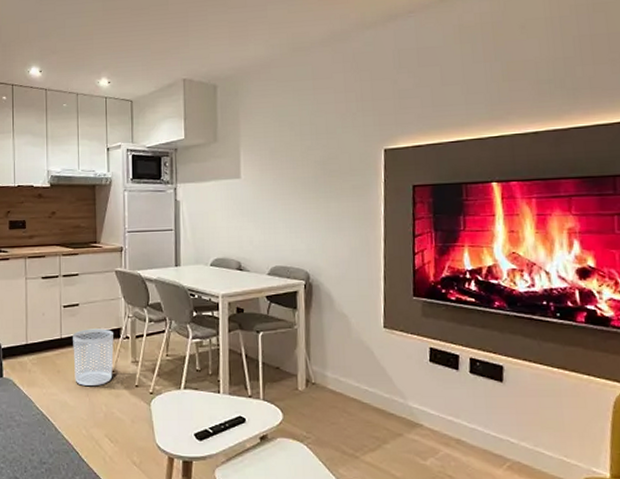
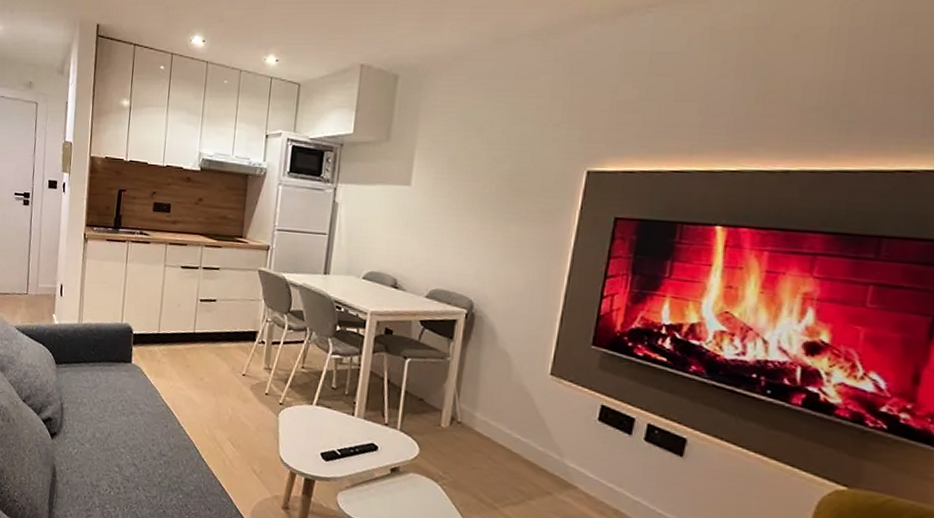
waste bin: present [73,328,114,387] -> none [203,327,249,388]

